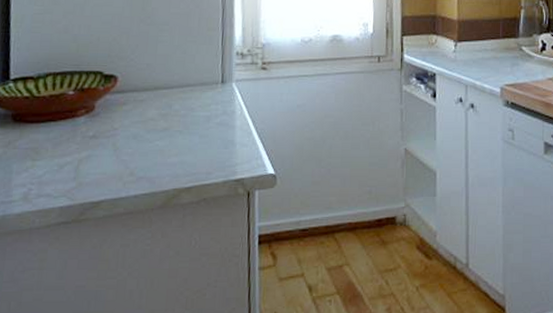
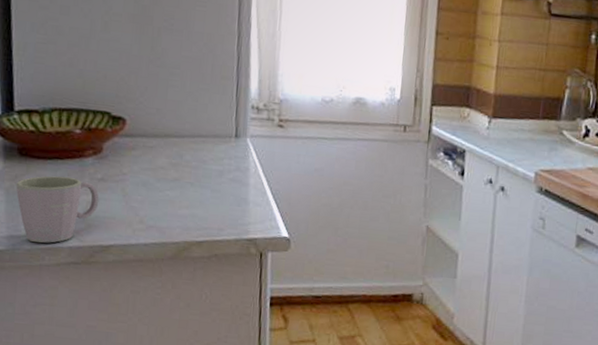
mug: none [8,137,91,206] -> present [16,175,99,243]

